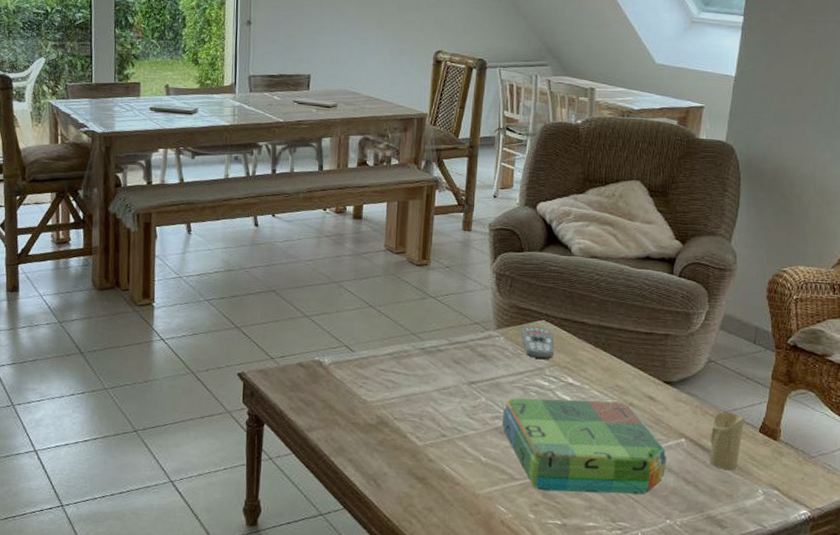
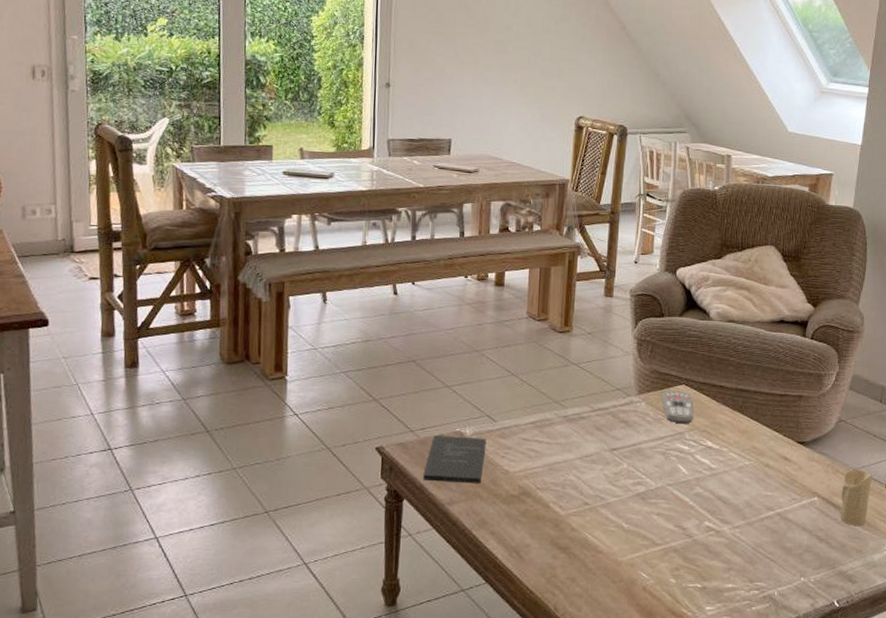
book: none [283,364,345,412] -> present [423,436,487,484]
board game: present [501,397,667,495] -> none [643,462,801,555]

